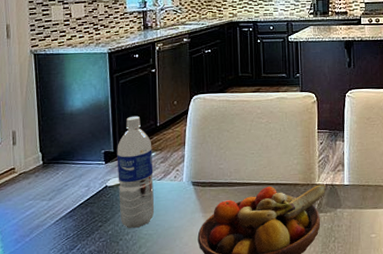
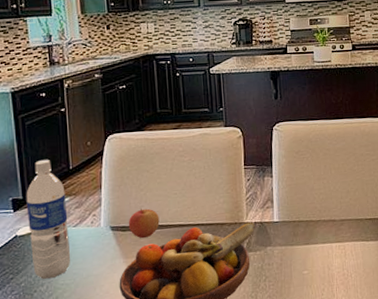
apple: none [208,165,237,195] -> present [128,208,160,239]

